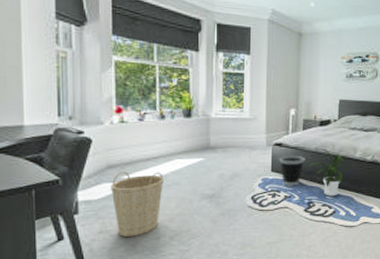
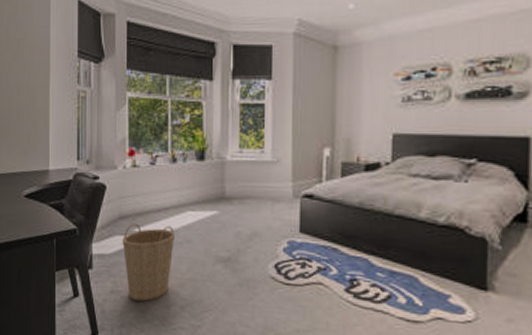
wastebasket: present [279,155,305,186] -> none [310,211,345,254]
house plant: present [307,148,345,196] -> none [348,203,403,274]

